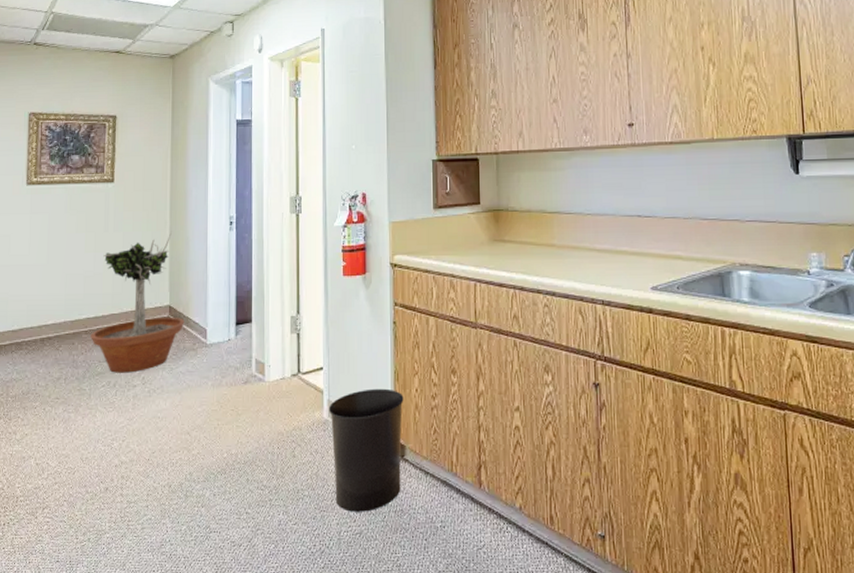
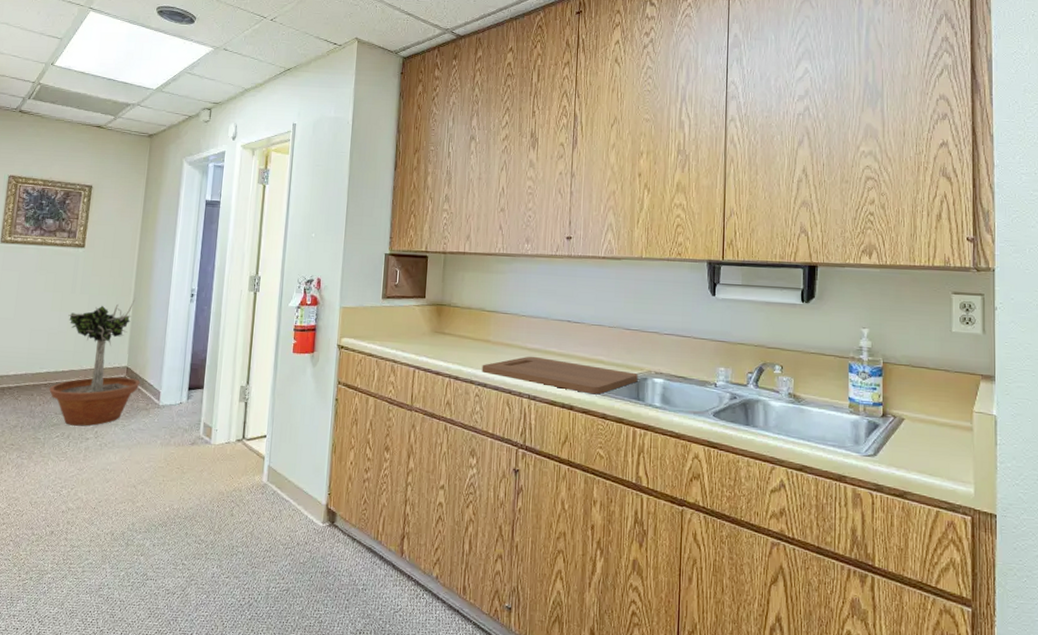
waste bin: present [328,388,404,512] -> none [267,458,339,571]
cutting board: none [548,257,721,294] -> present [481,356,638,395]

